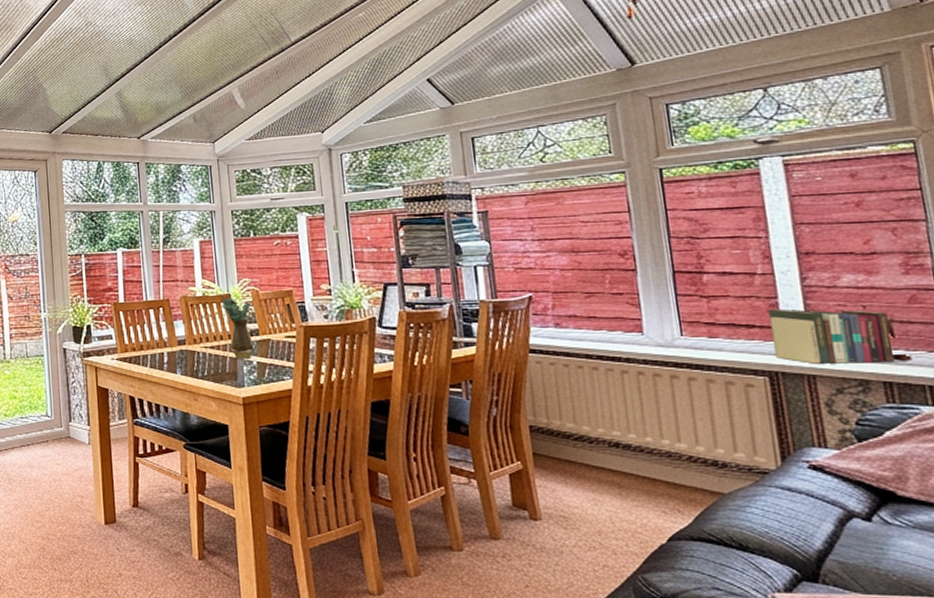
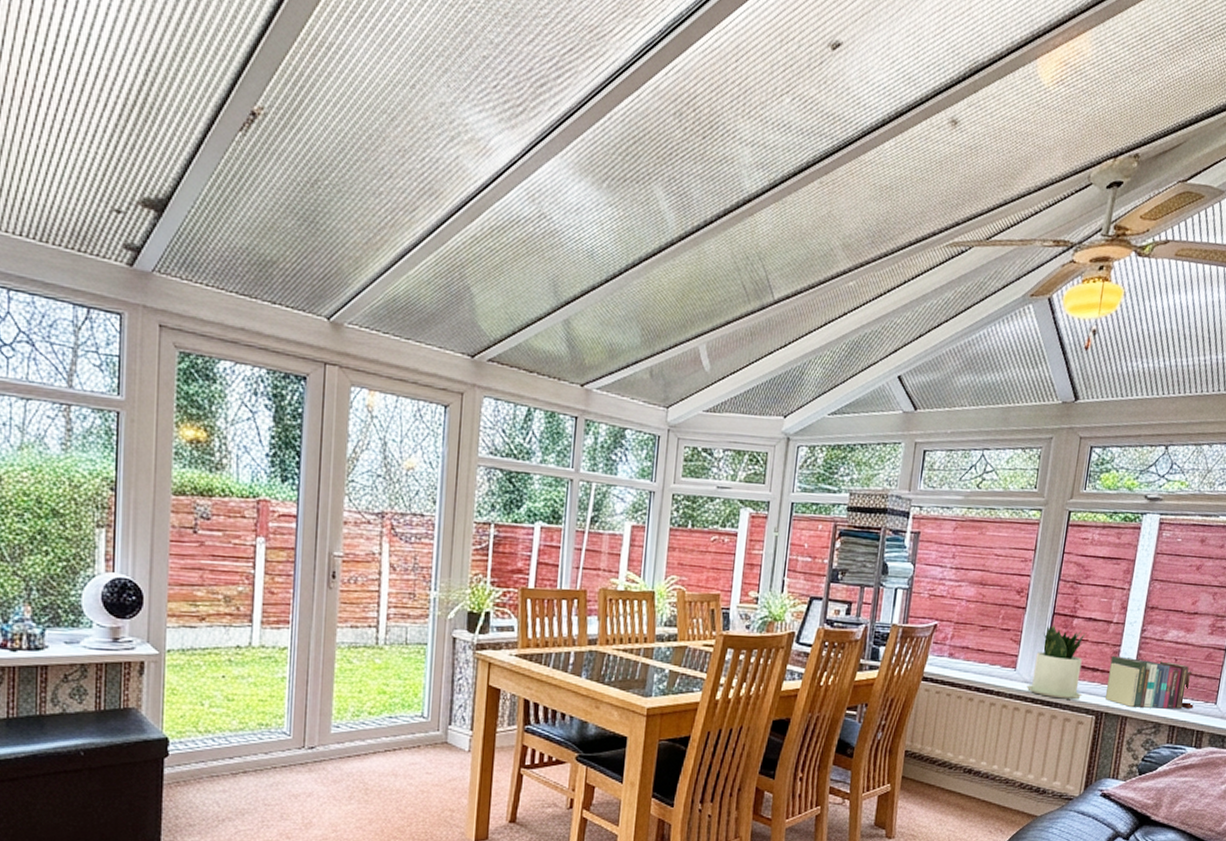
vase: present [219,295,255,359] -> none [642,592,674,666]
planter: none [663,284,742,361] -> present [1026,625,1086,700]

